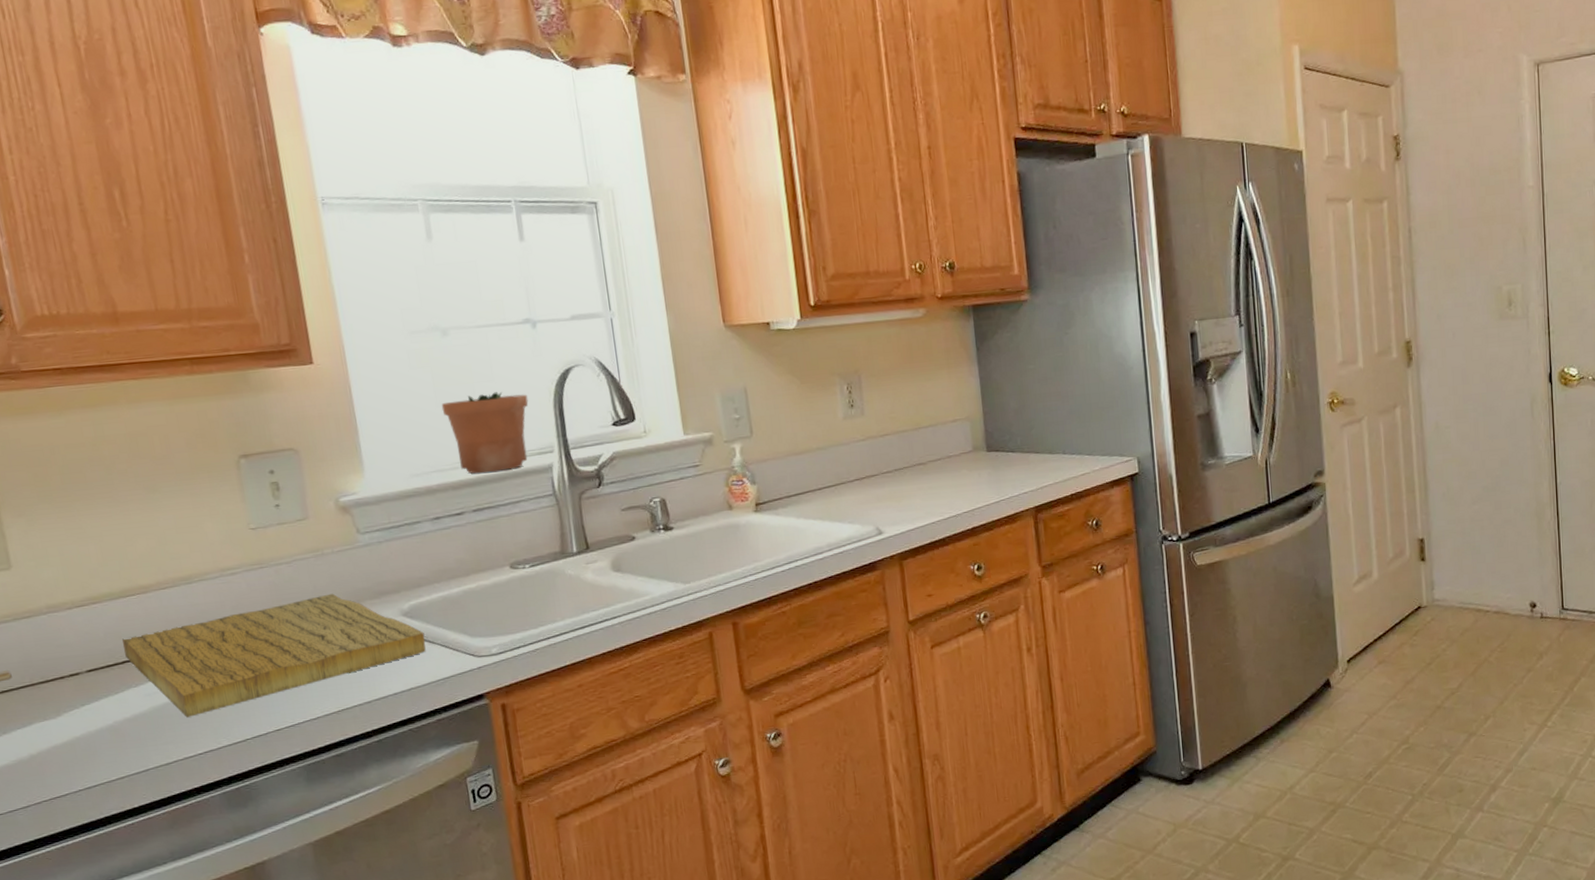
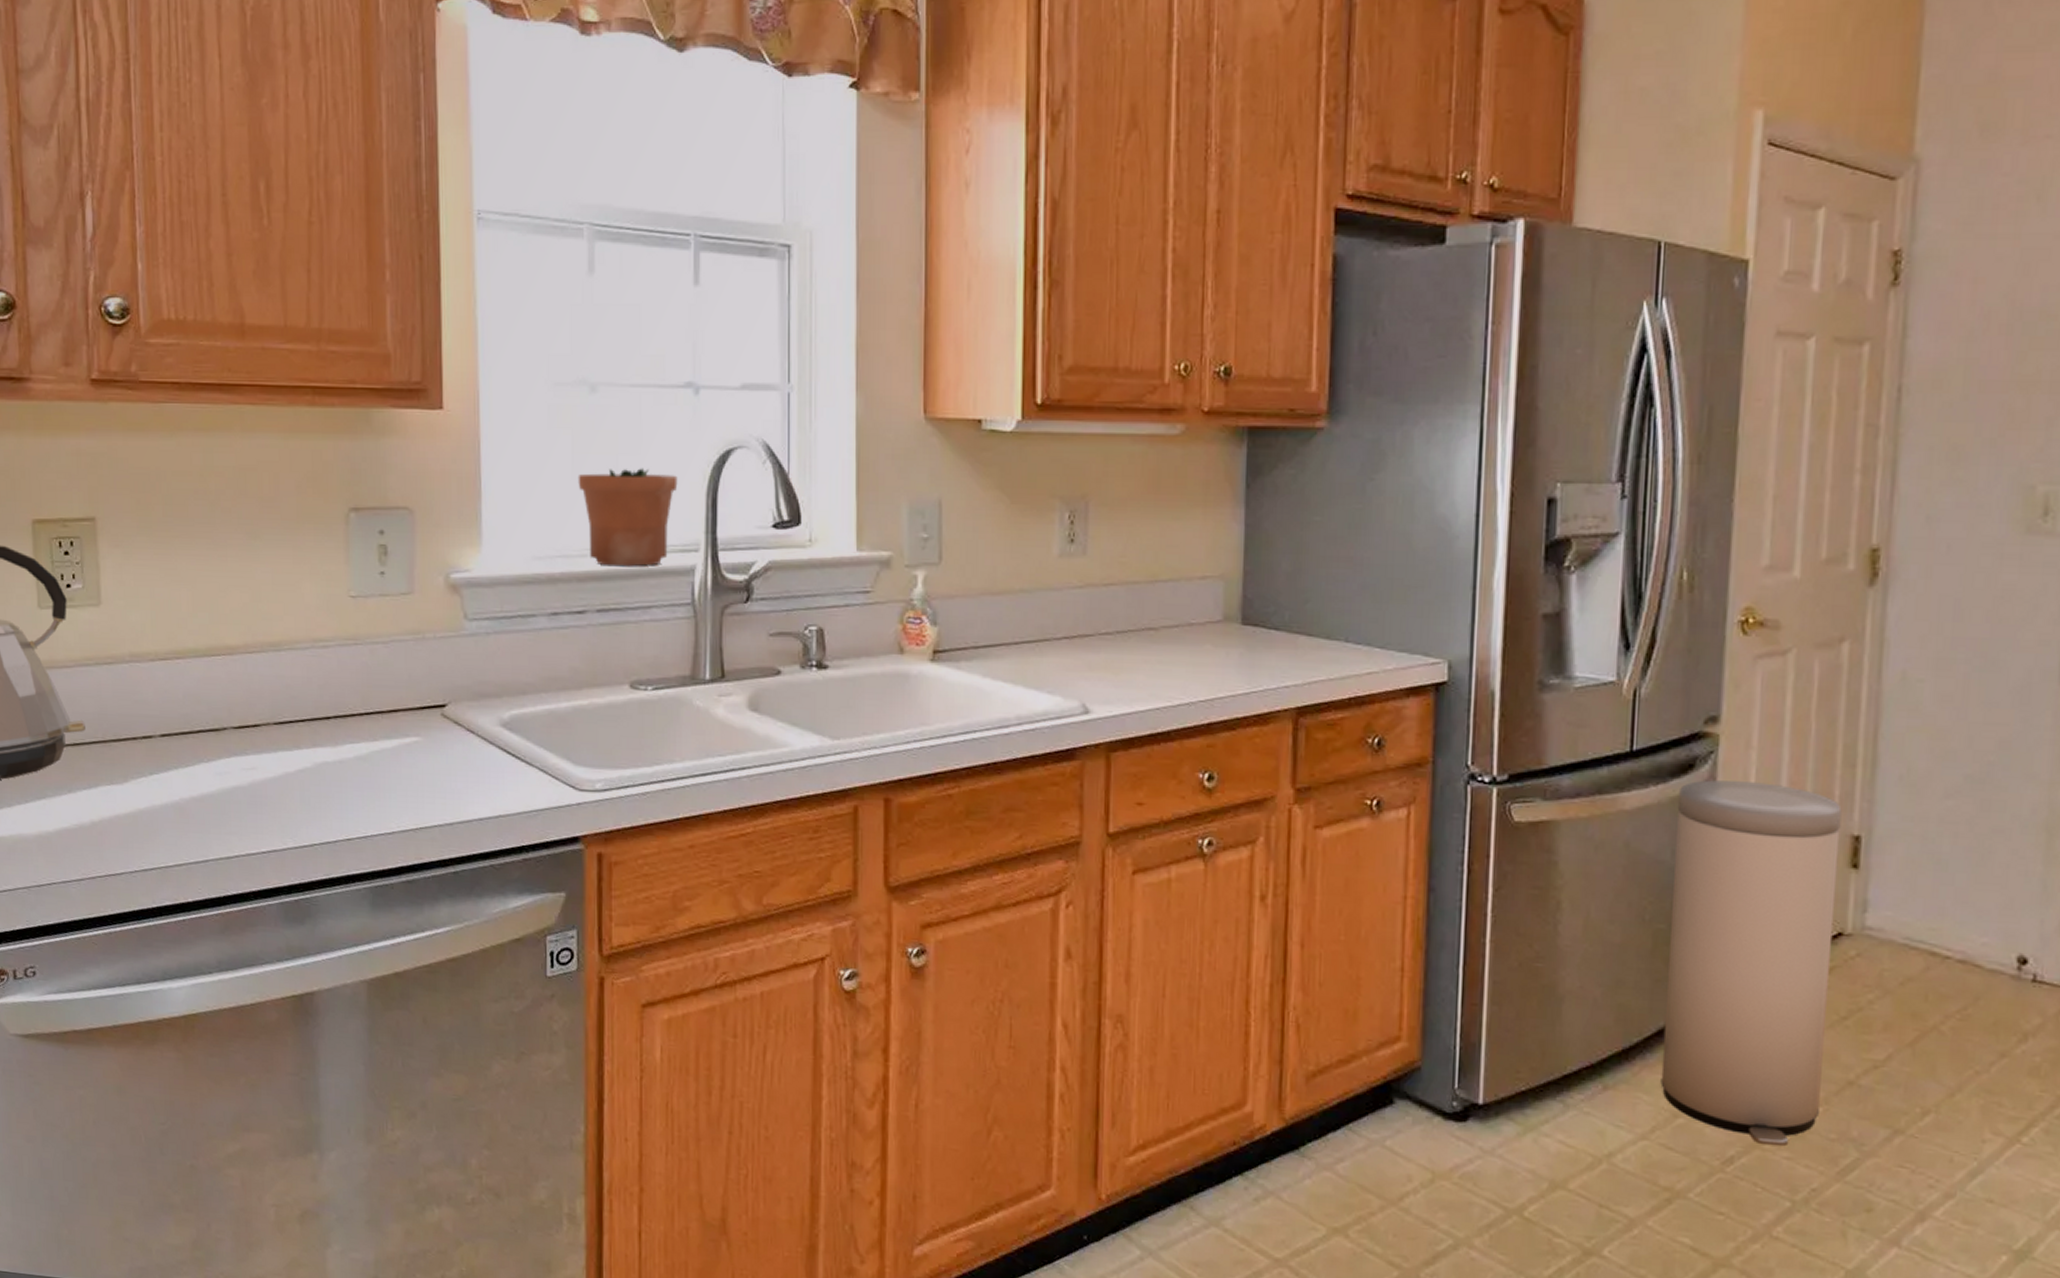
cutting board: present [121,593,426,718] -> none [200,686,523,808]
pedal bin: none [1303,511,1421,761] -> present [1660,780,1842,1147]

